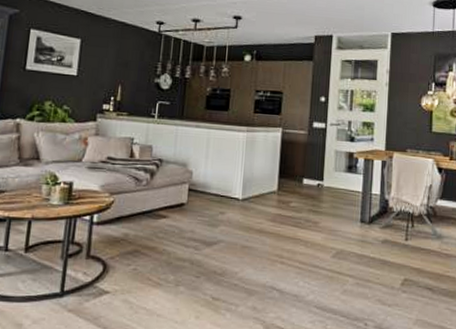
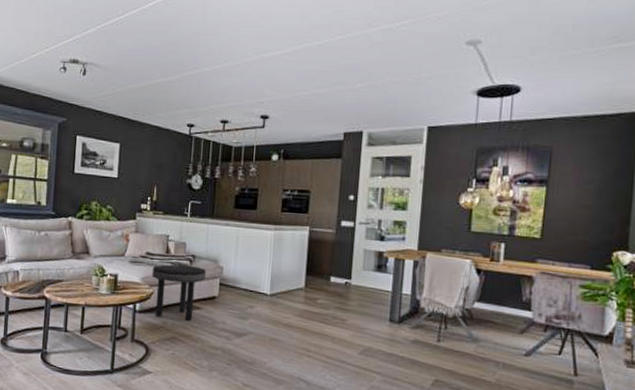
side table: none [113,169,174,232] -> present [152,264,206,321]

